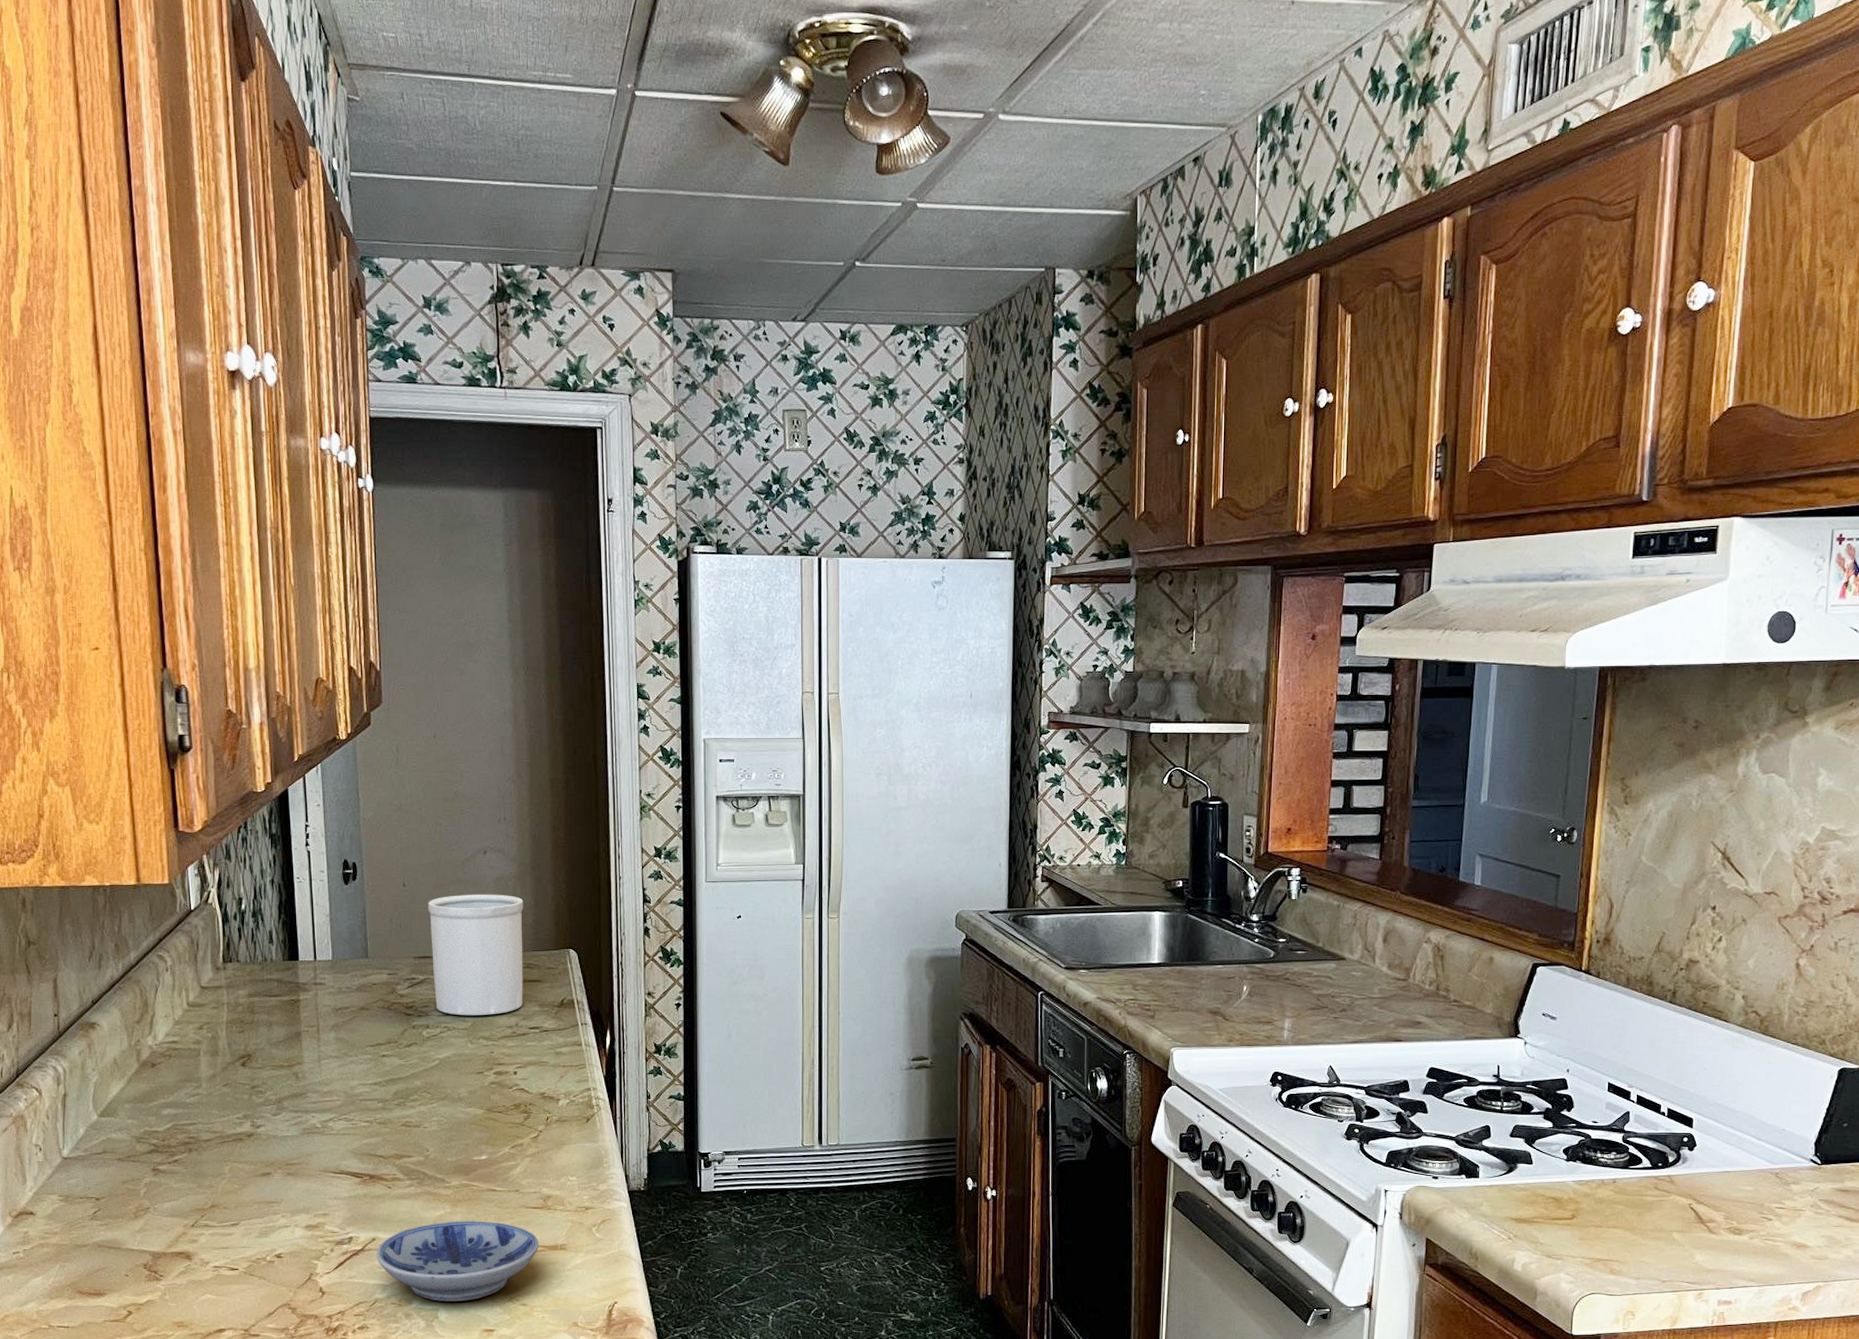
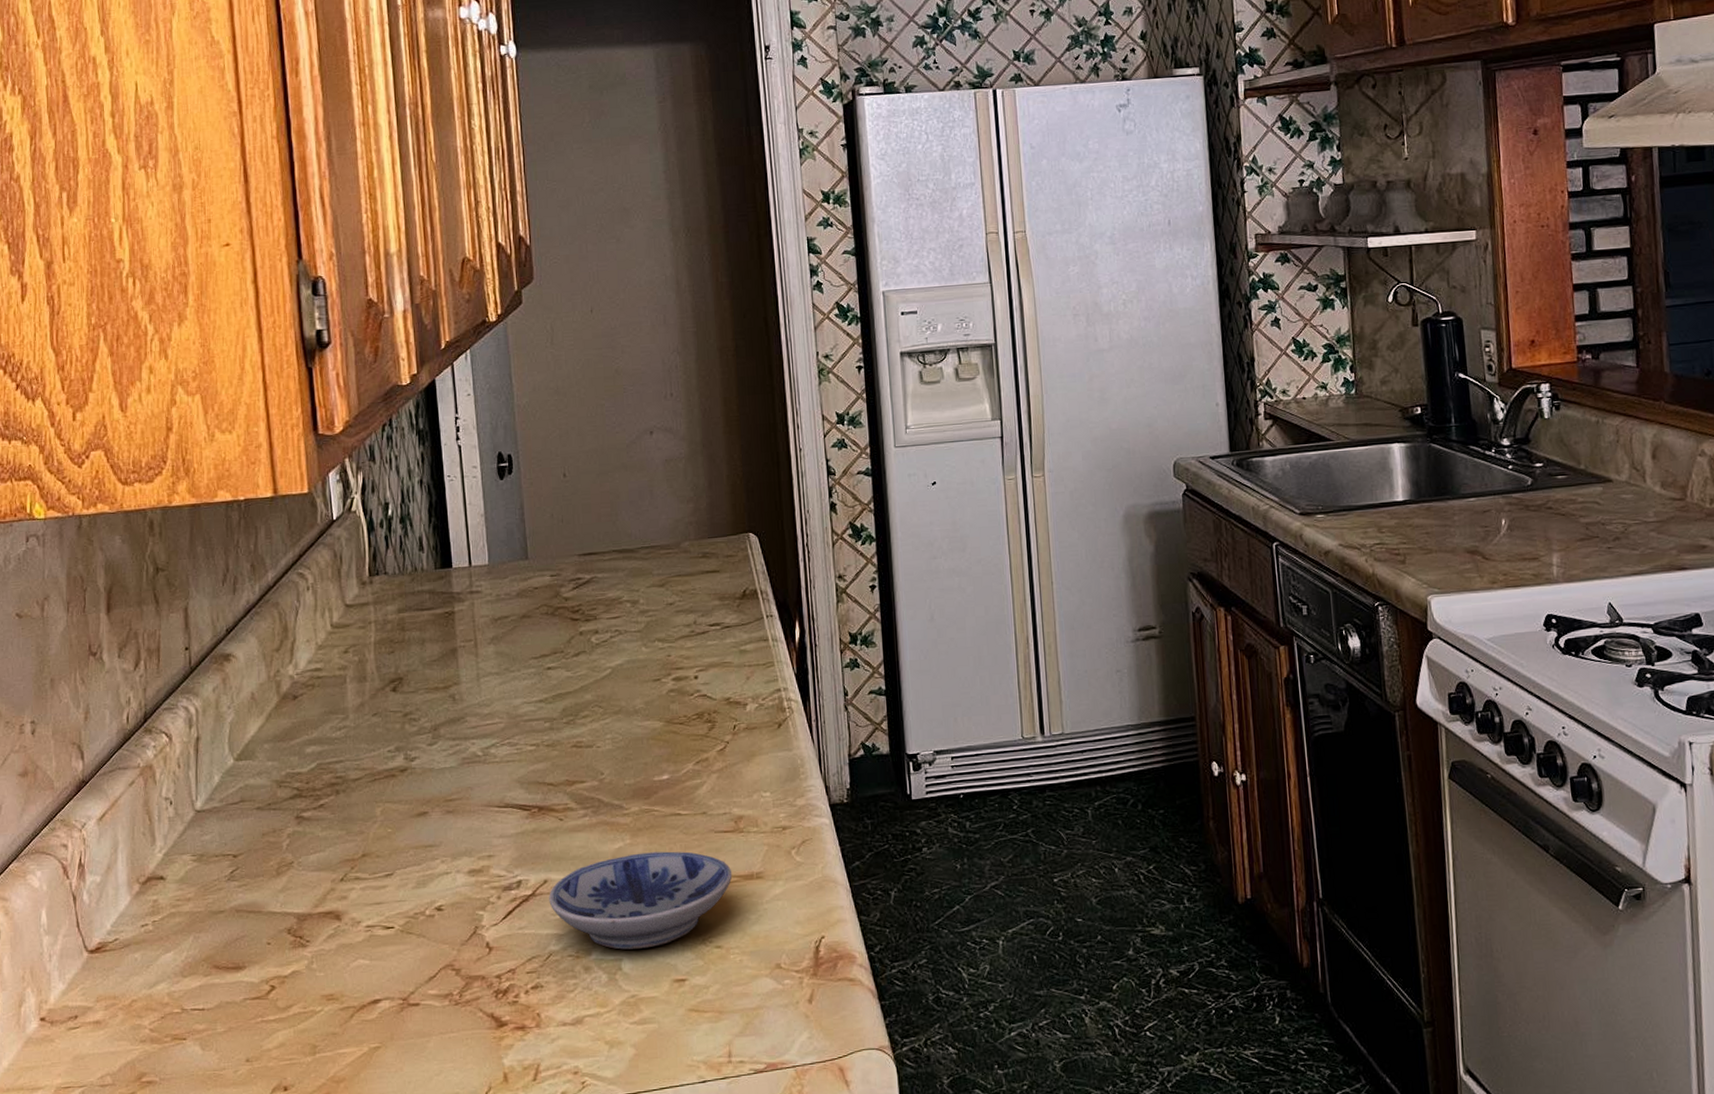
utensil holder: present [428,894,524,1016] -> none [592,478,701,617]

